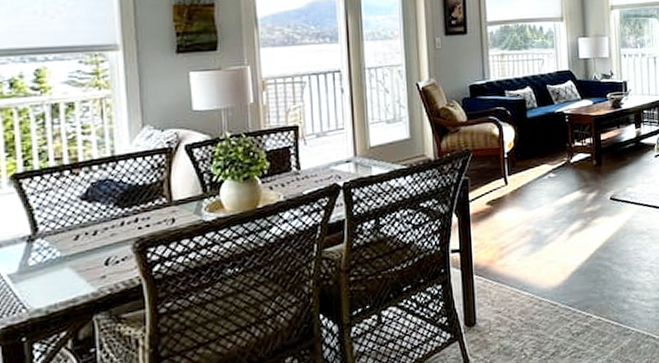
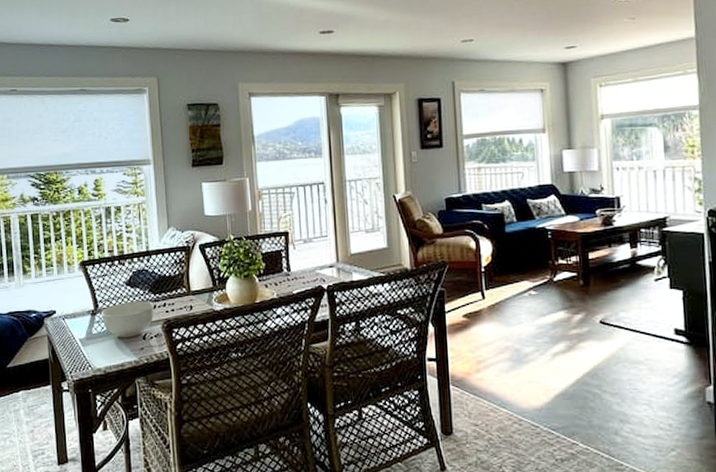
bowl: none [41,217,121,268] -> present [100,300,154,338]

